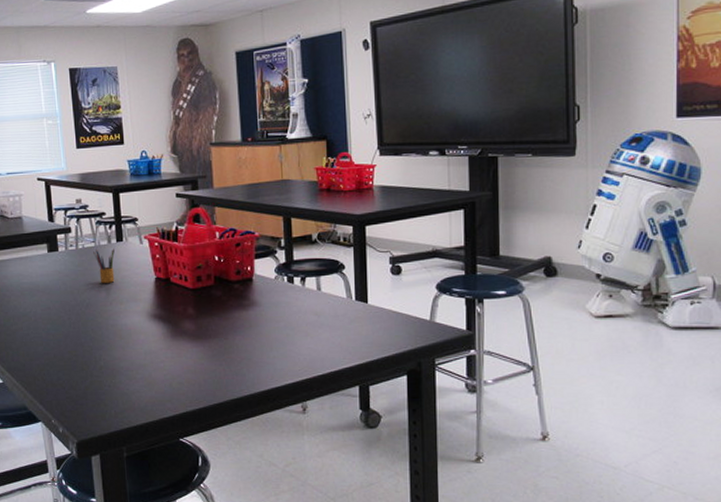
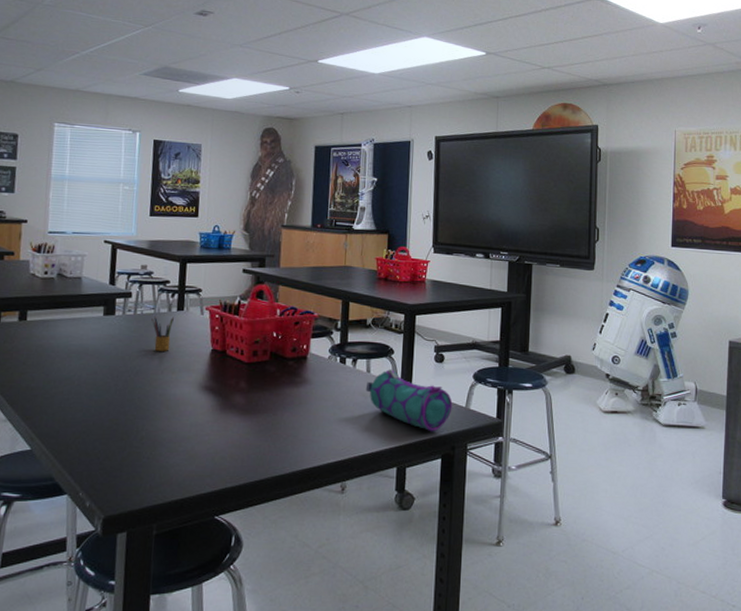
pencil case: none [317,284,415,348] -> present [365,368,453,432]

